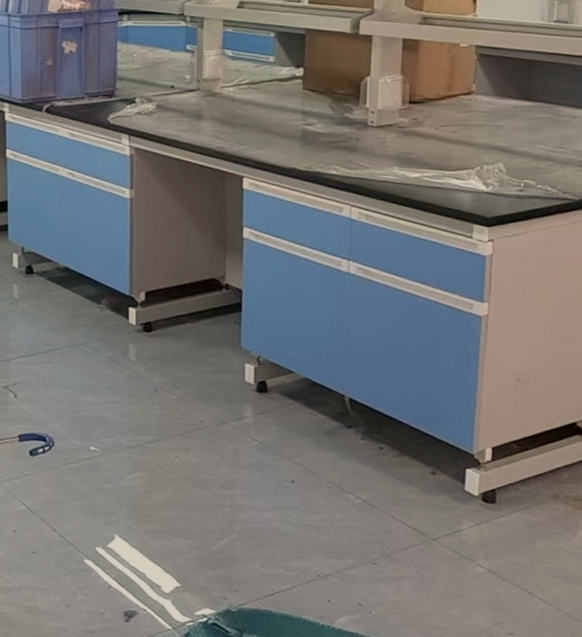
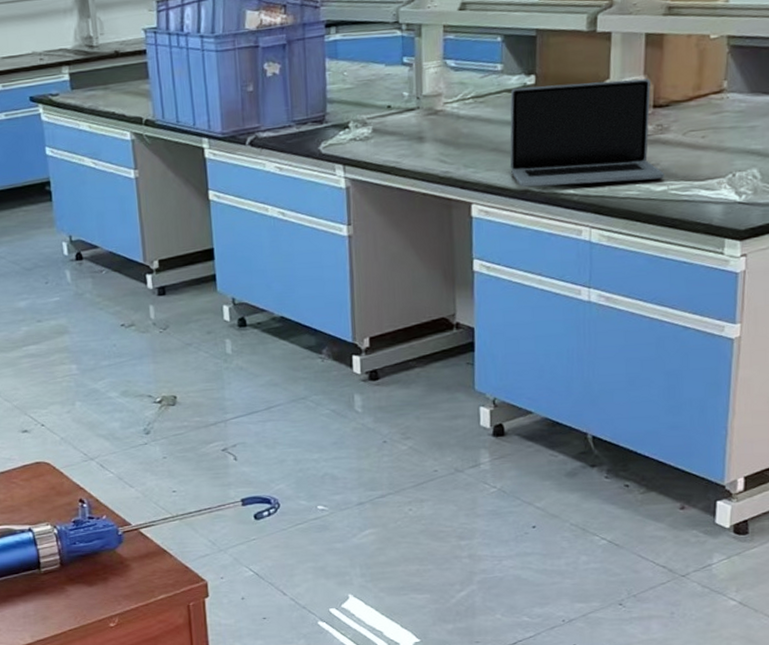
laptop: none [279,77,419,167] -> present [510,78,664,188]

